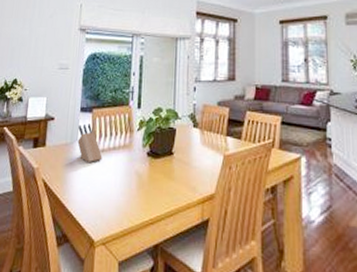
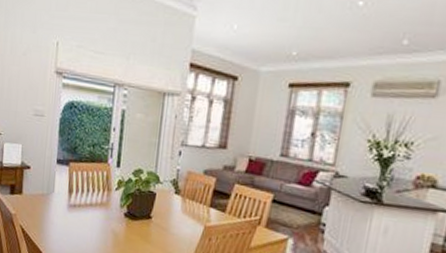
knife block: present [77,123,103,162] -> none [54,176,79,216]

